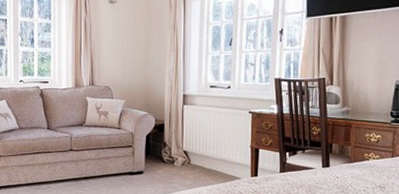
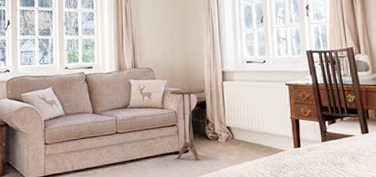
side table: none [127,109,164,183] -> present [170,88,205,161]

